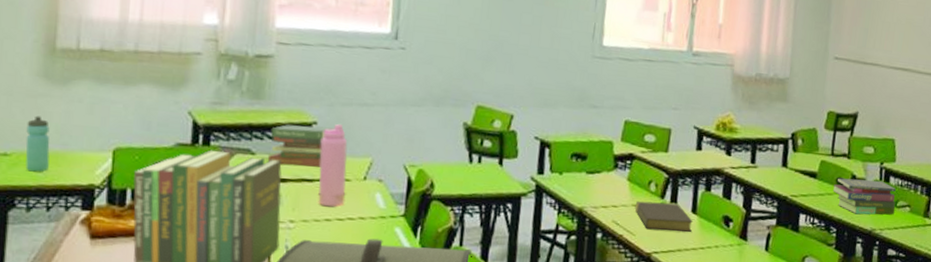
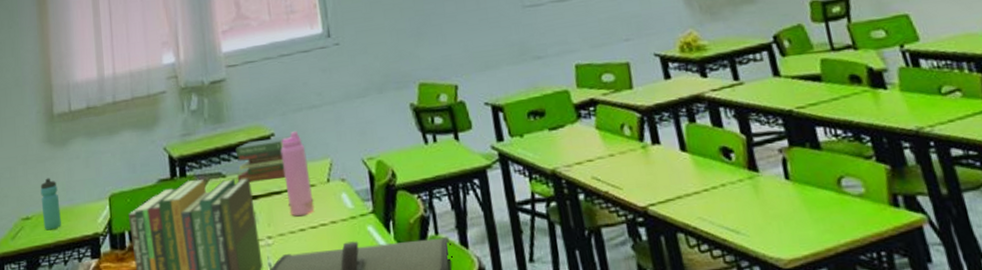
book: present [634,201,693,232] -> none [612,144,687,180]
books: present [833,178,896,215] -> none [847,67,942,114]

